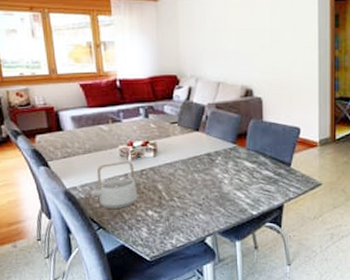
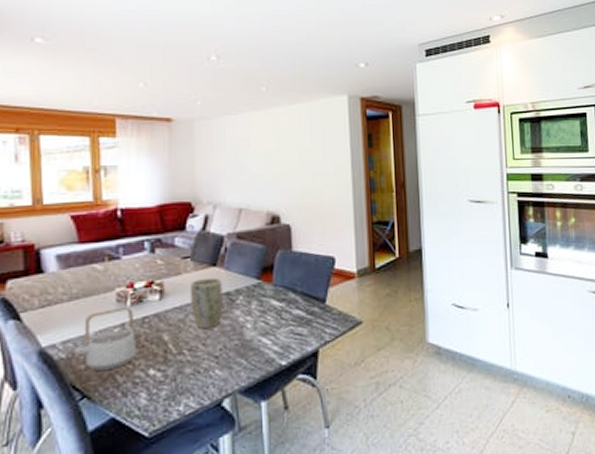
plant pot: none [178,140,205,181] -> present [191,277,223,328]

